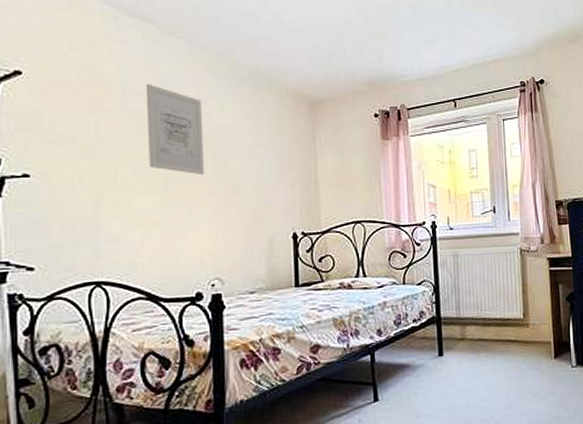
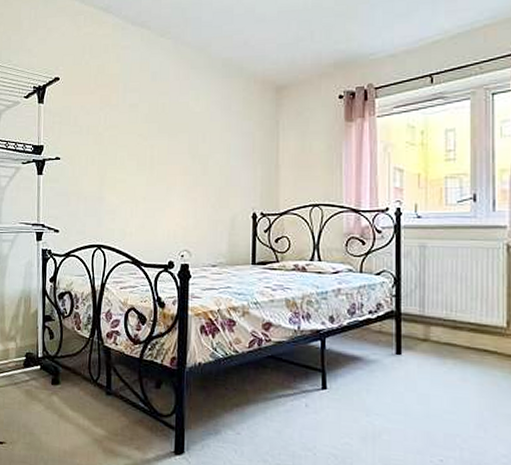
wall art: present [145,83,205,176] -> none [140,80,183,159]

